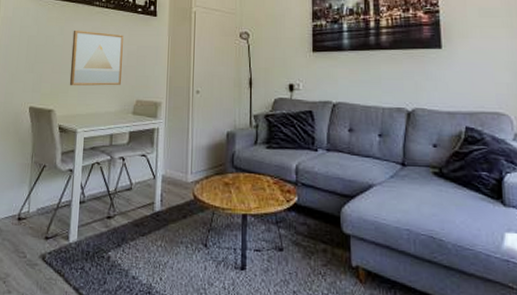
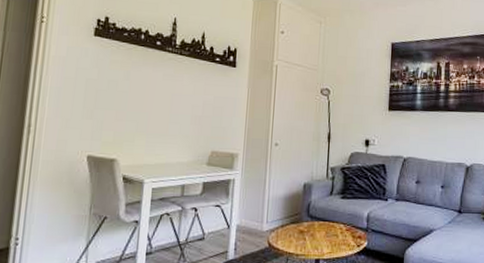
wall art: present [69,30,123,86] -> none [135,75,199,136]

